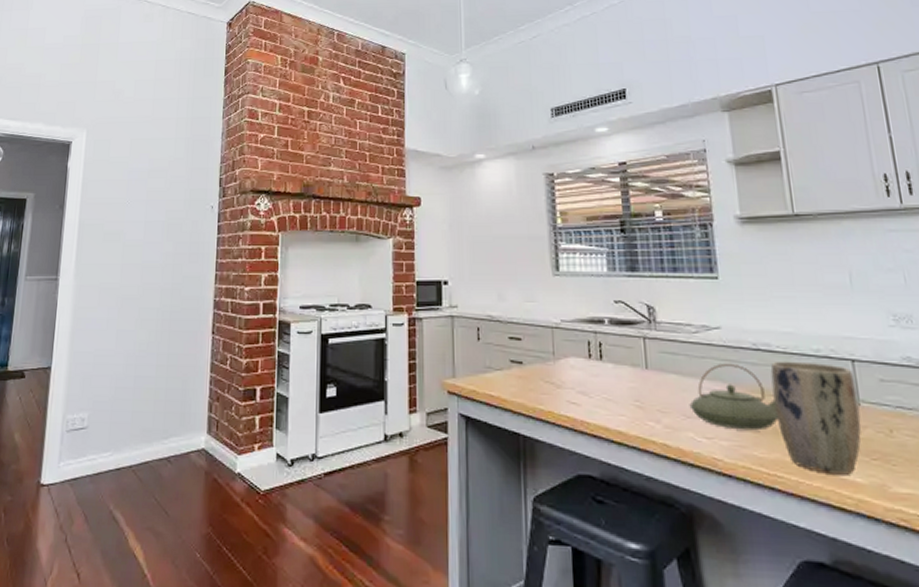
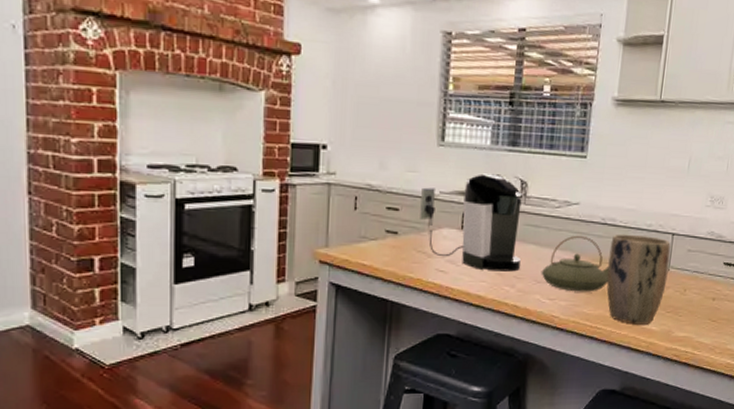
coffee maker: none [542,300,663,405] -> present [420,173,522,272]

